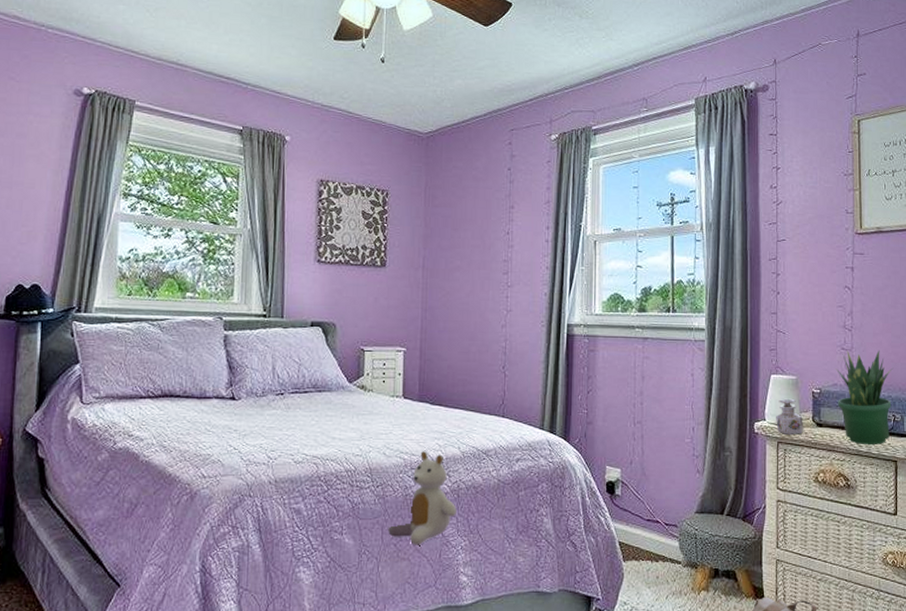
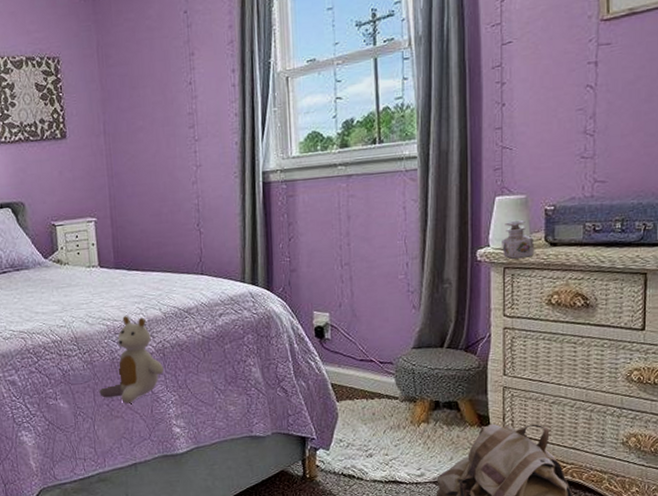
planter: present [835,350,893,444] -> none [573,153,644,260]

